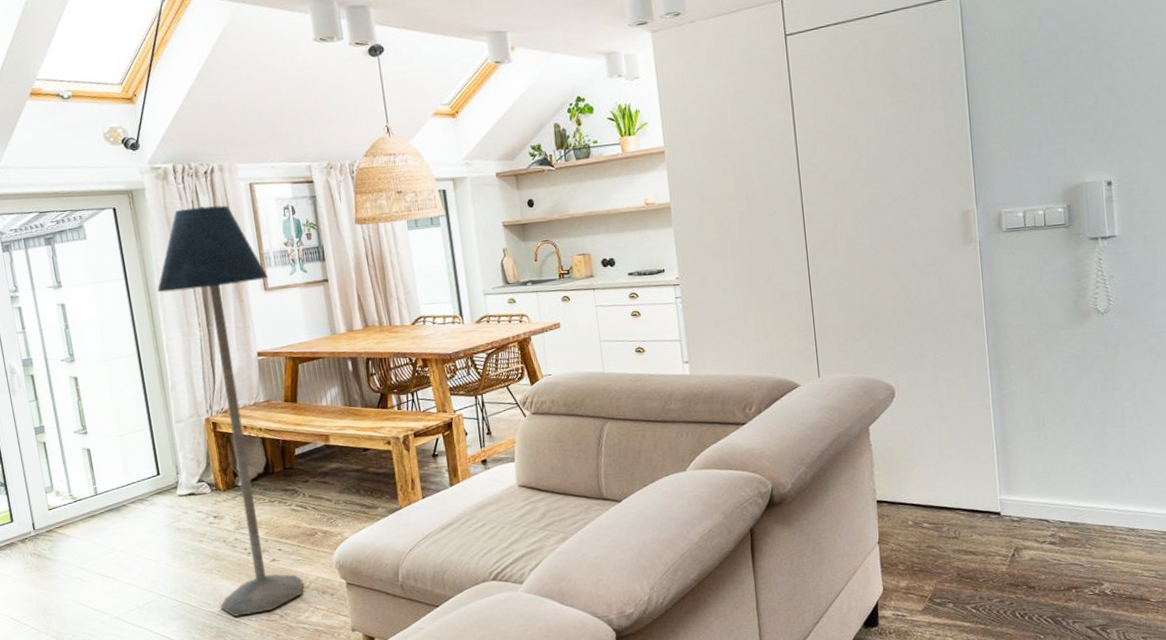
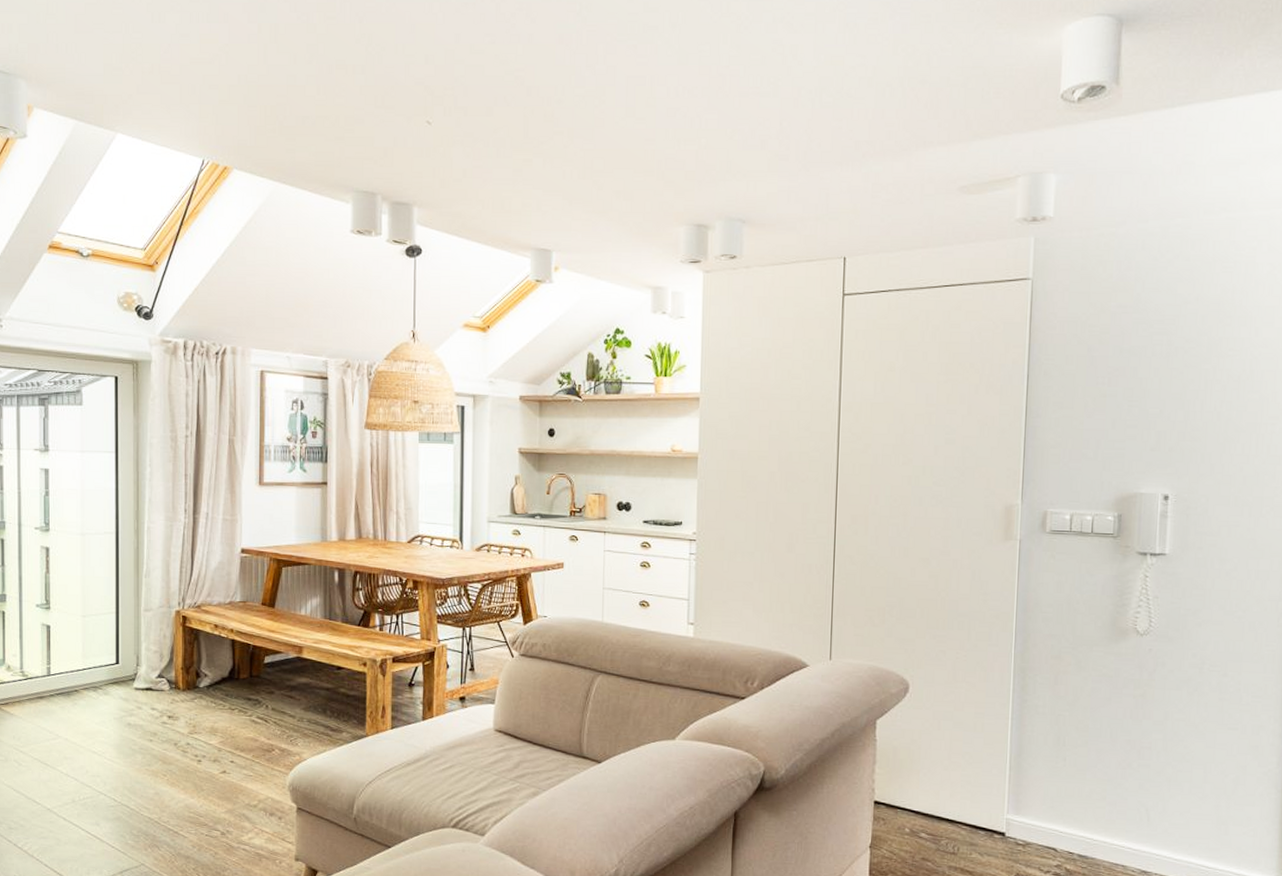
floor lamp: present [157,205,303,617] -> none [147,387,265,827]

